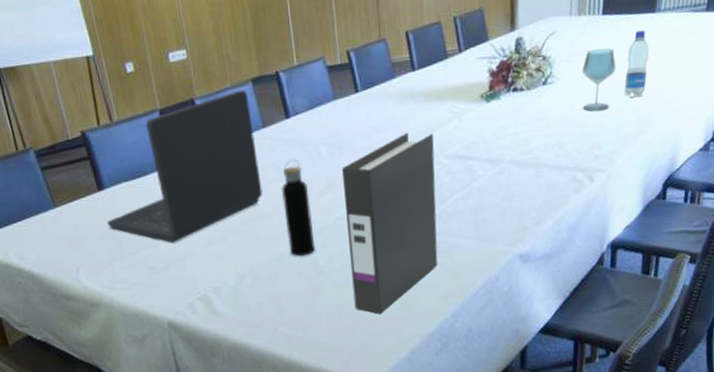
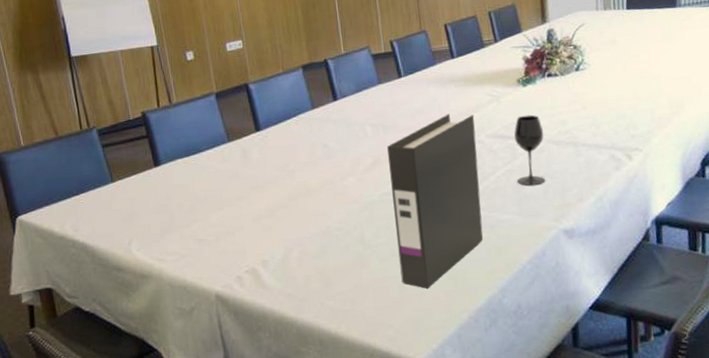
laptop: present [106,89,263,243] -> none [161,75,311,216]
water bottle: present [280,159,316,256] -> none [328,138,362,230]
wineglass: none [474,133,505,209] -> present [513,114,545,186]
wine glass: present [582,48,616,111] -> none [611,38,645,95]
bottle: present [624,30,650,98] -> none [653,23,674,83]

